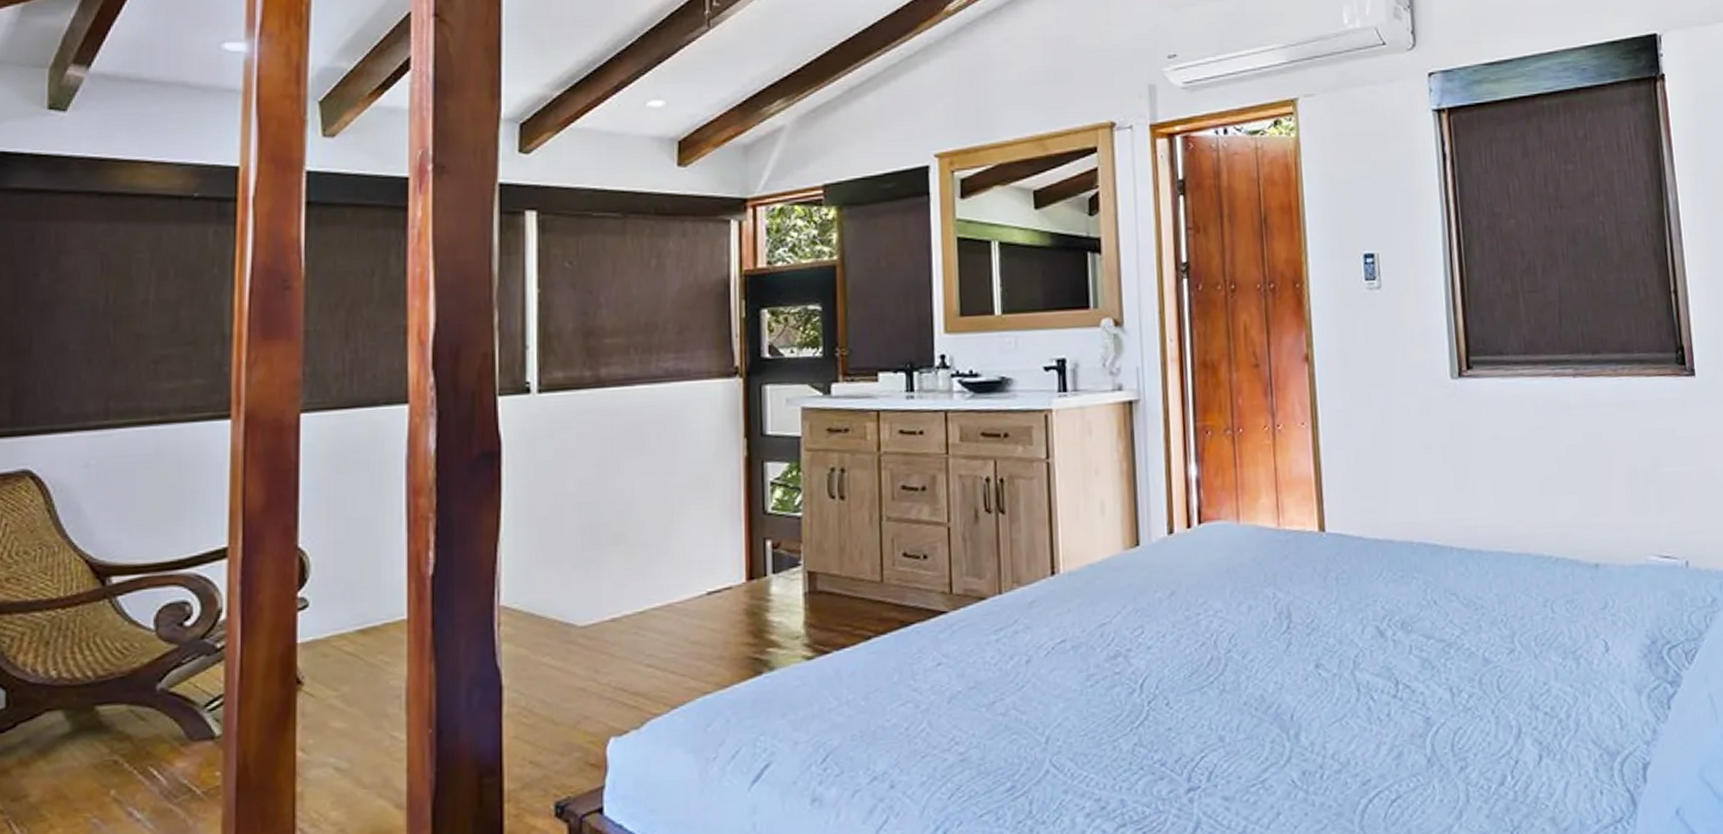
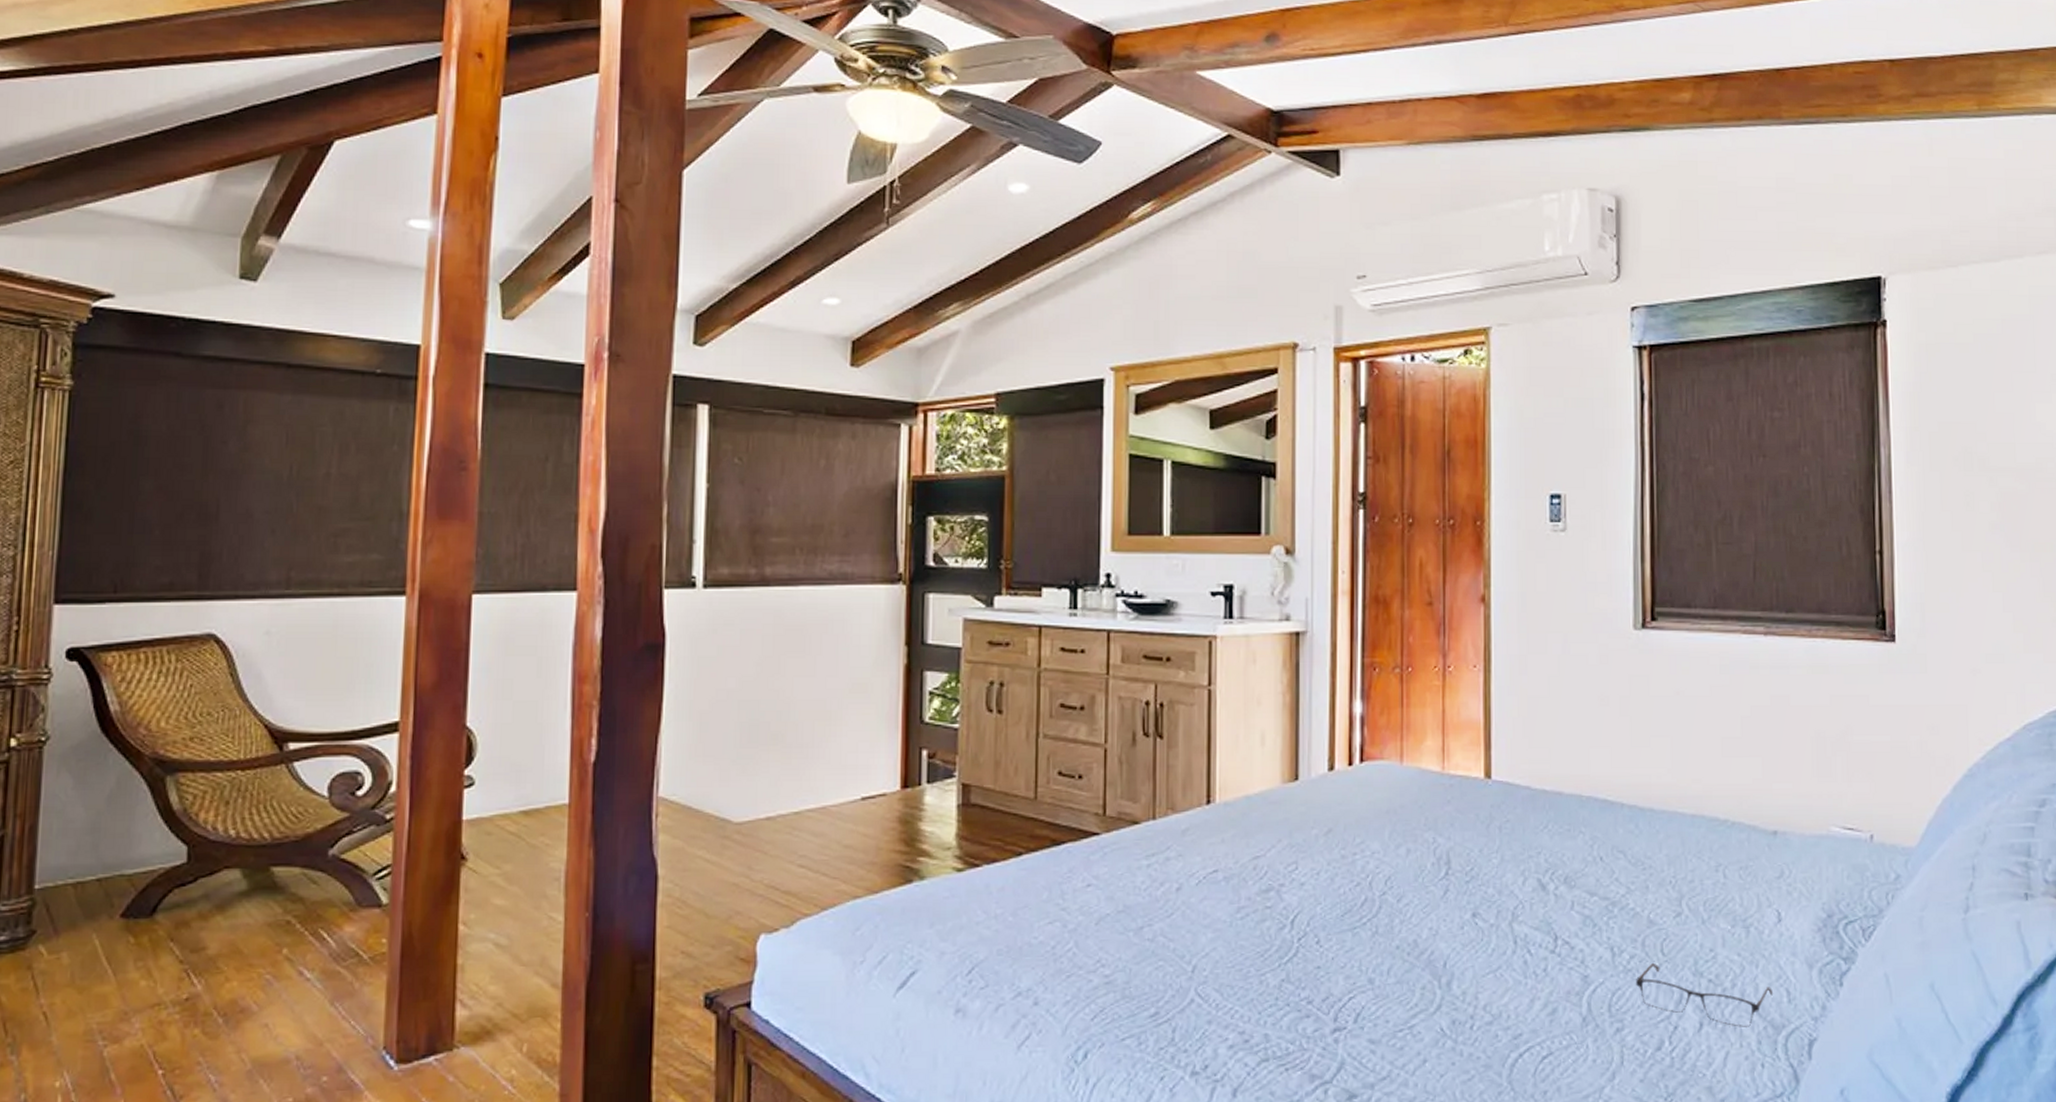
eyeglasses: none [1475,699,1606,757] -> present [1635,962,1773,1027]

